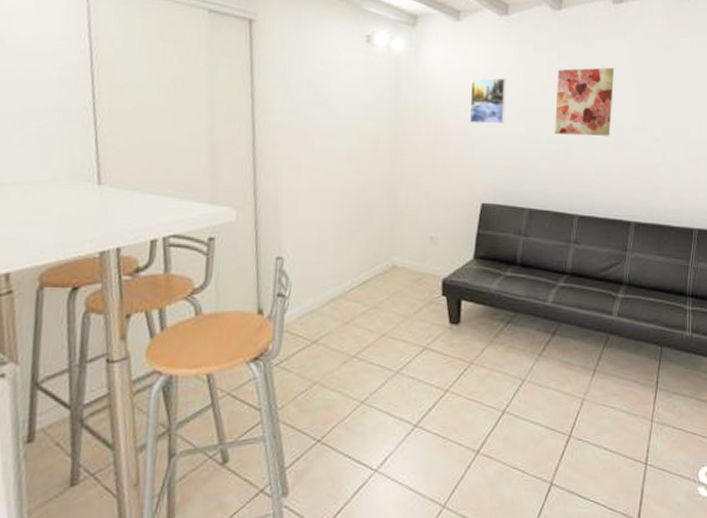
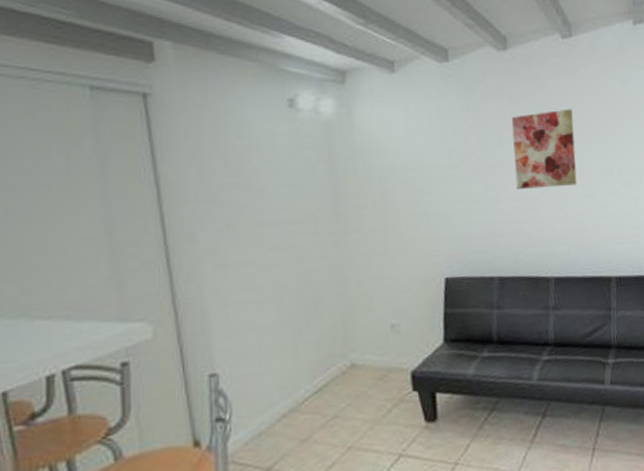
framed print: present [469,77,506,124] -> none [416,132,460,187]

